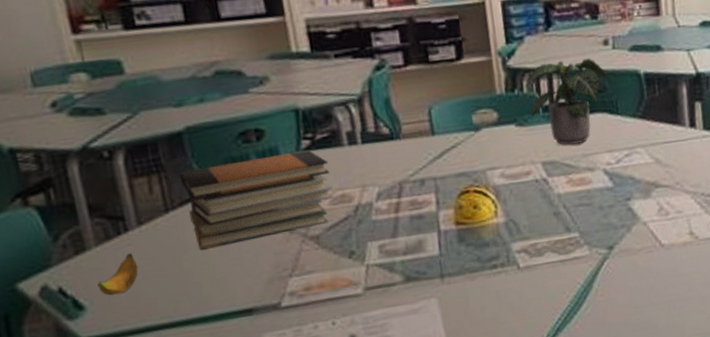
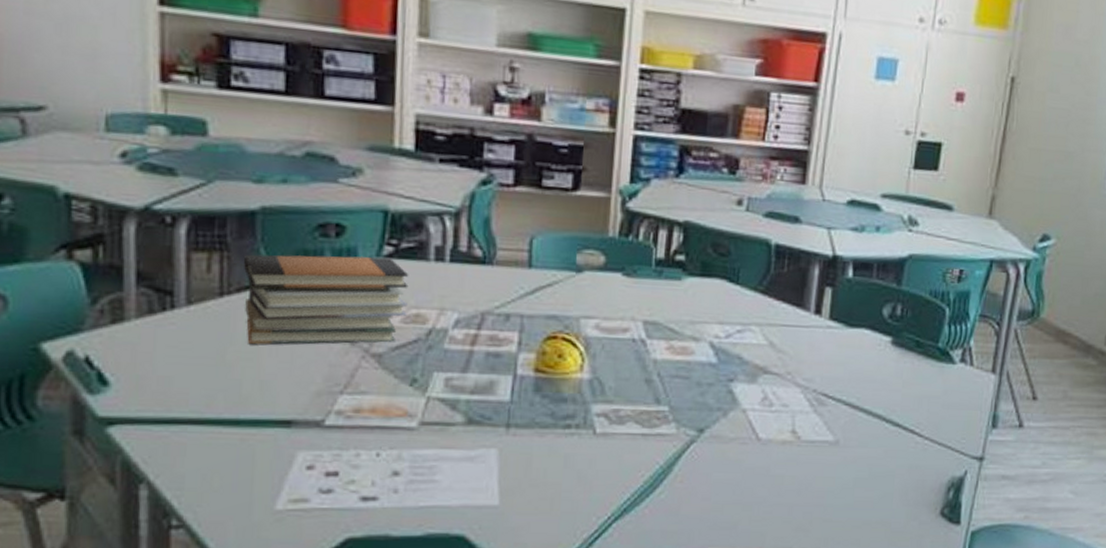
banana: present [97,253,139,296] -> none [128,333,177,376]
potted plant: present [525,58,611,145] -> none [641,212,737,308]

